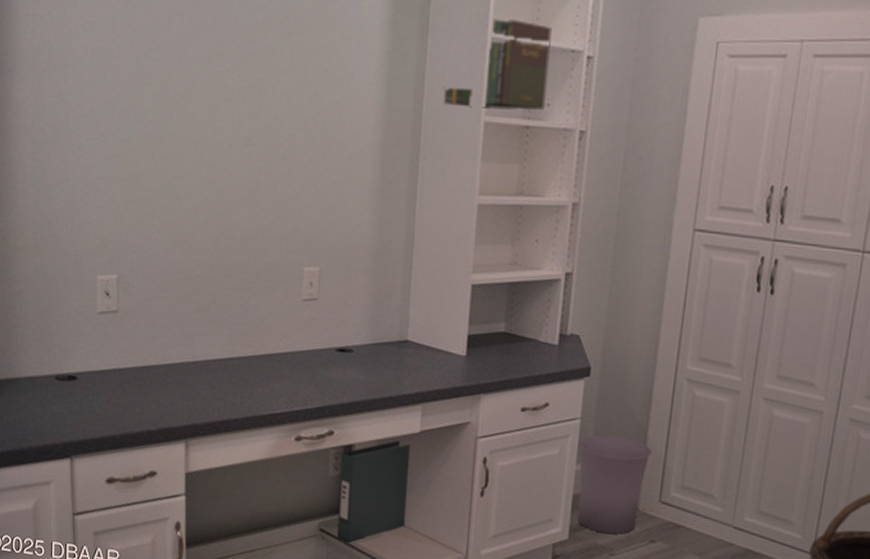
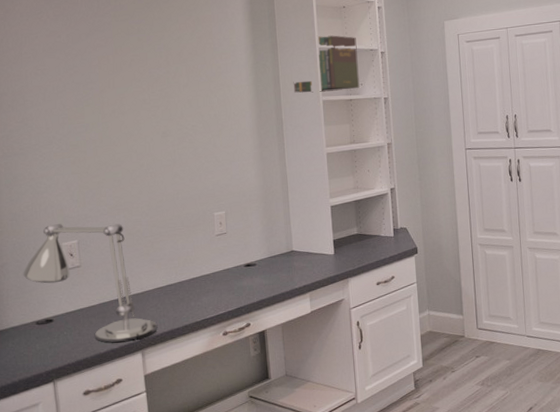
desk lamp: none [44,248,209,425] -> present [23,223,157,343]
binder: present [336,440,410,543] -> none [258,321,310,402]
waste bin: present [577,435,652,535] -> none [418,290,466,358]

